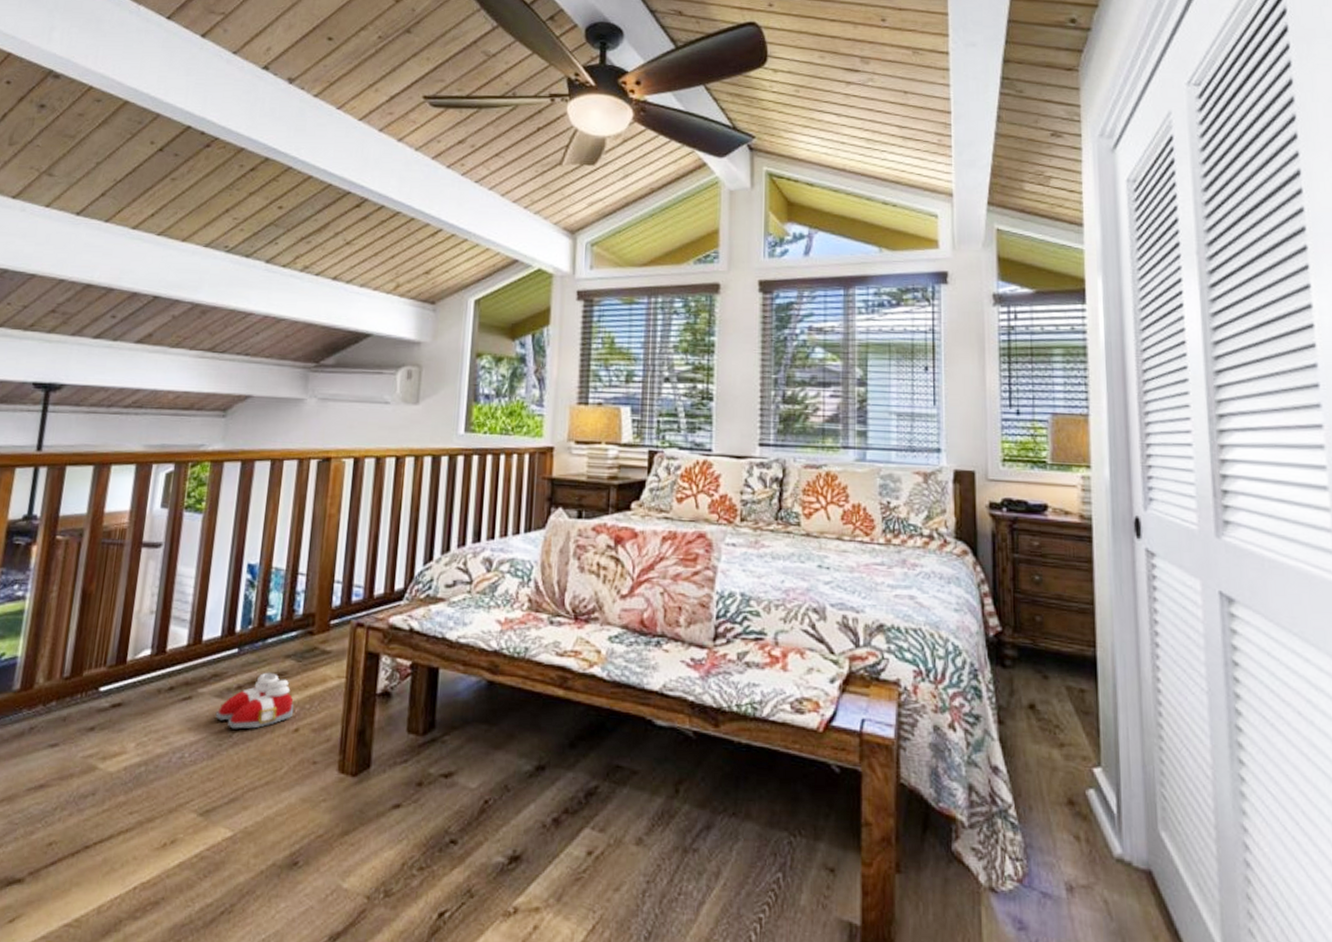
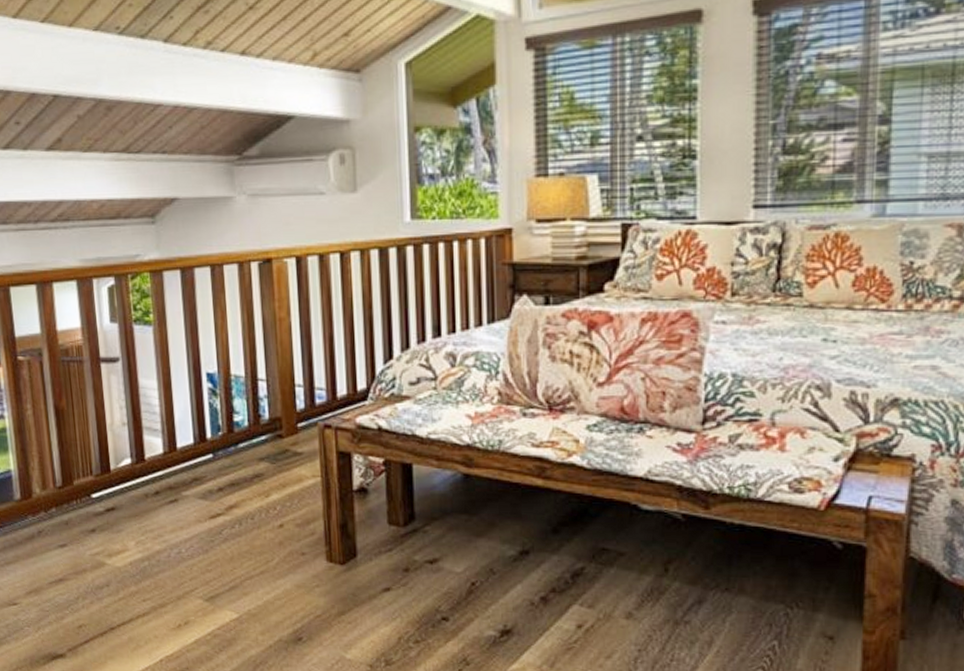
slippers: present [215,672,294,729] -> none [202,474,276,527]

